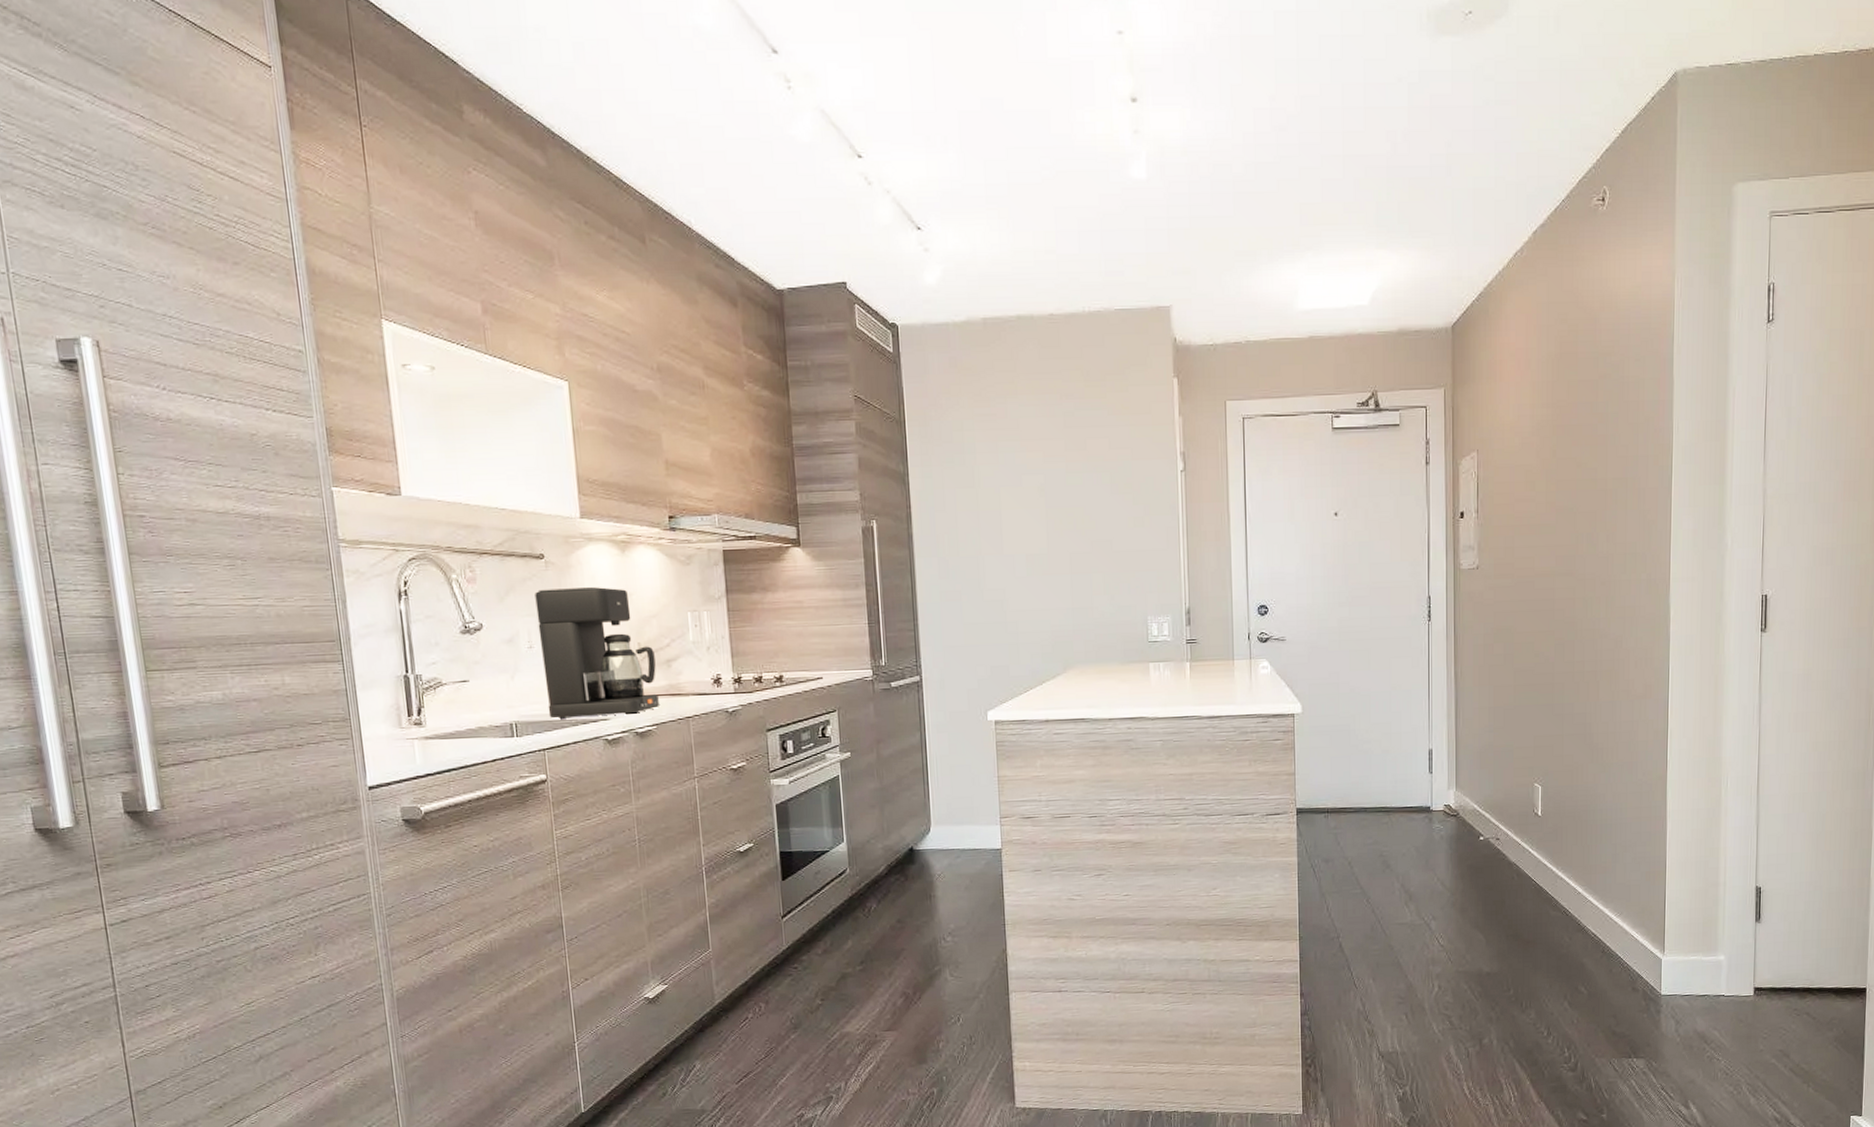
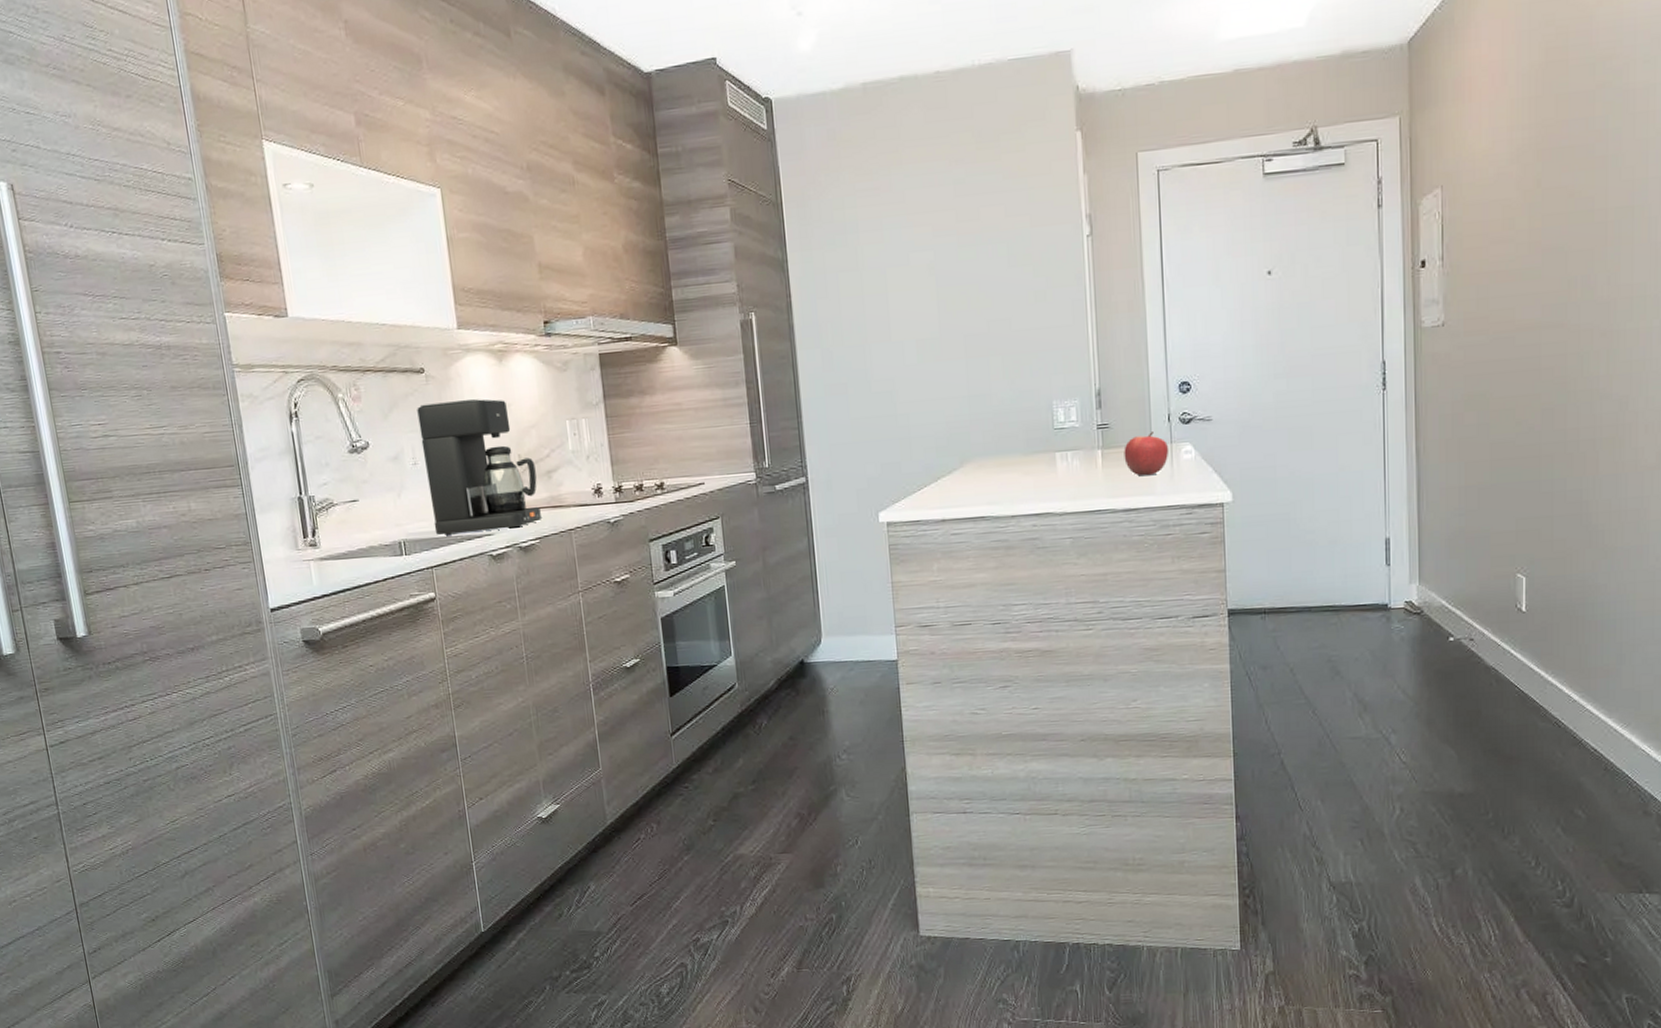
fruit: none [1209,647,1249,688] -> present [1124,430,1170,477]

